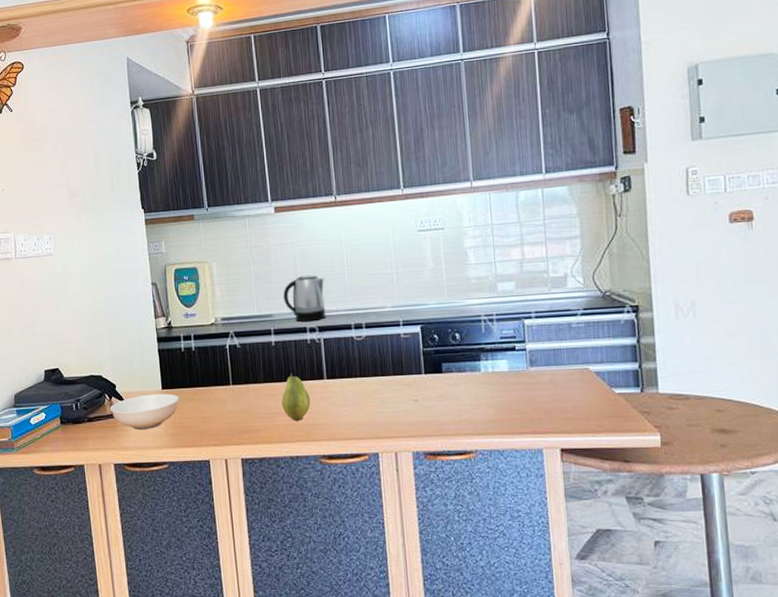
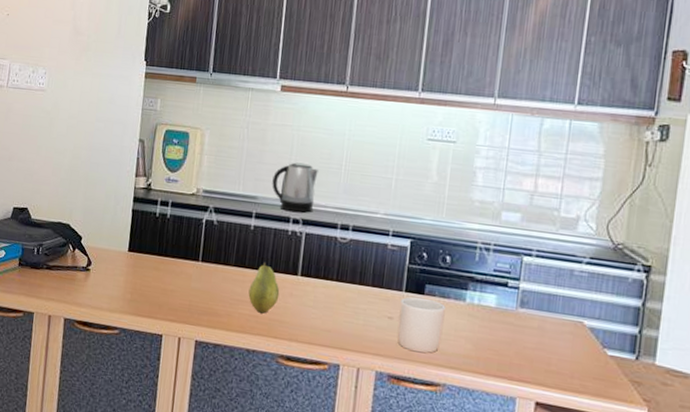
bowl: present [109,393,180,429] -> none [71,253,145,290]
mug: none [422,375,466,427] -> present [397,297,446,354]

